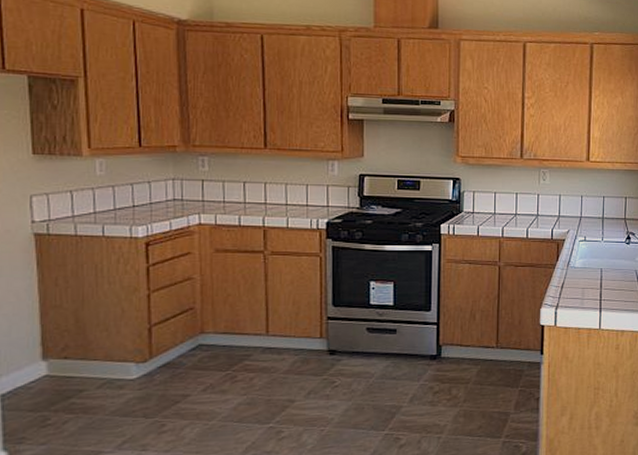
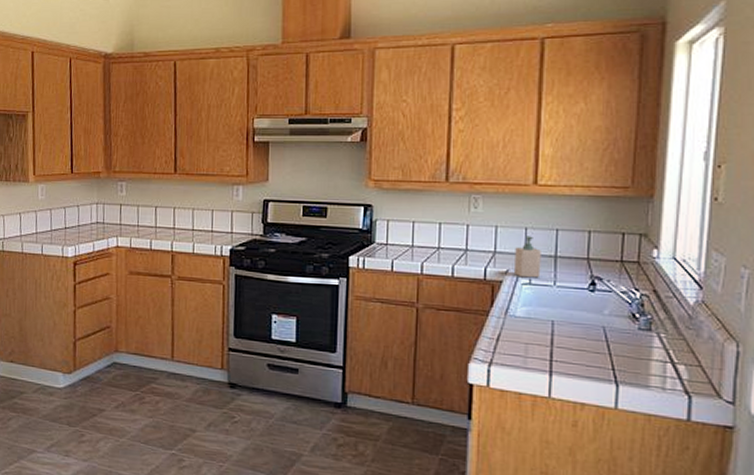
soap bottle: none [573,202,593,236] -> present [513,236,541,278]

